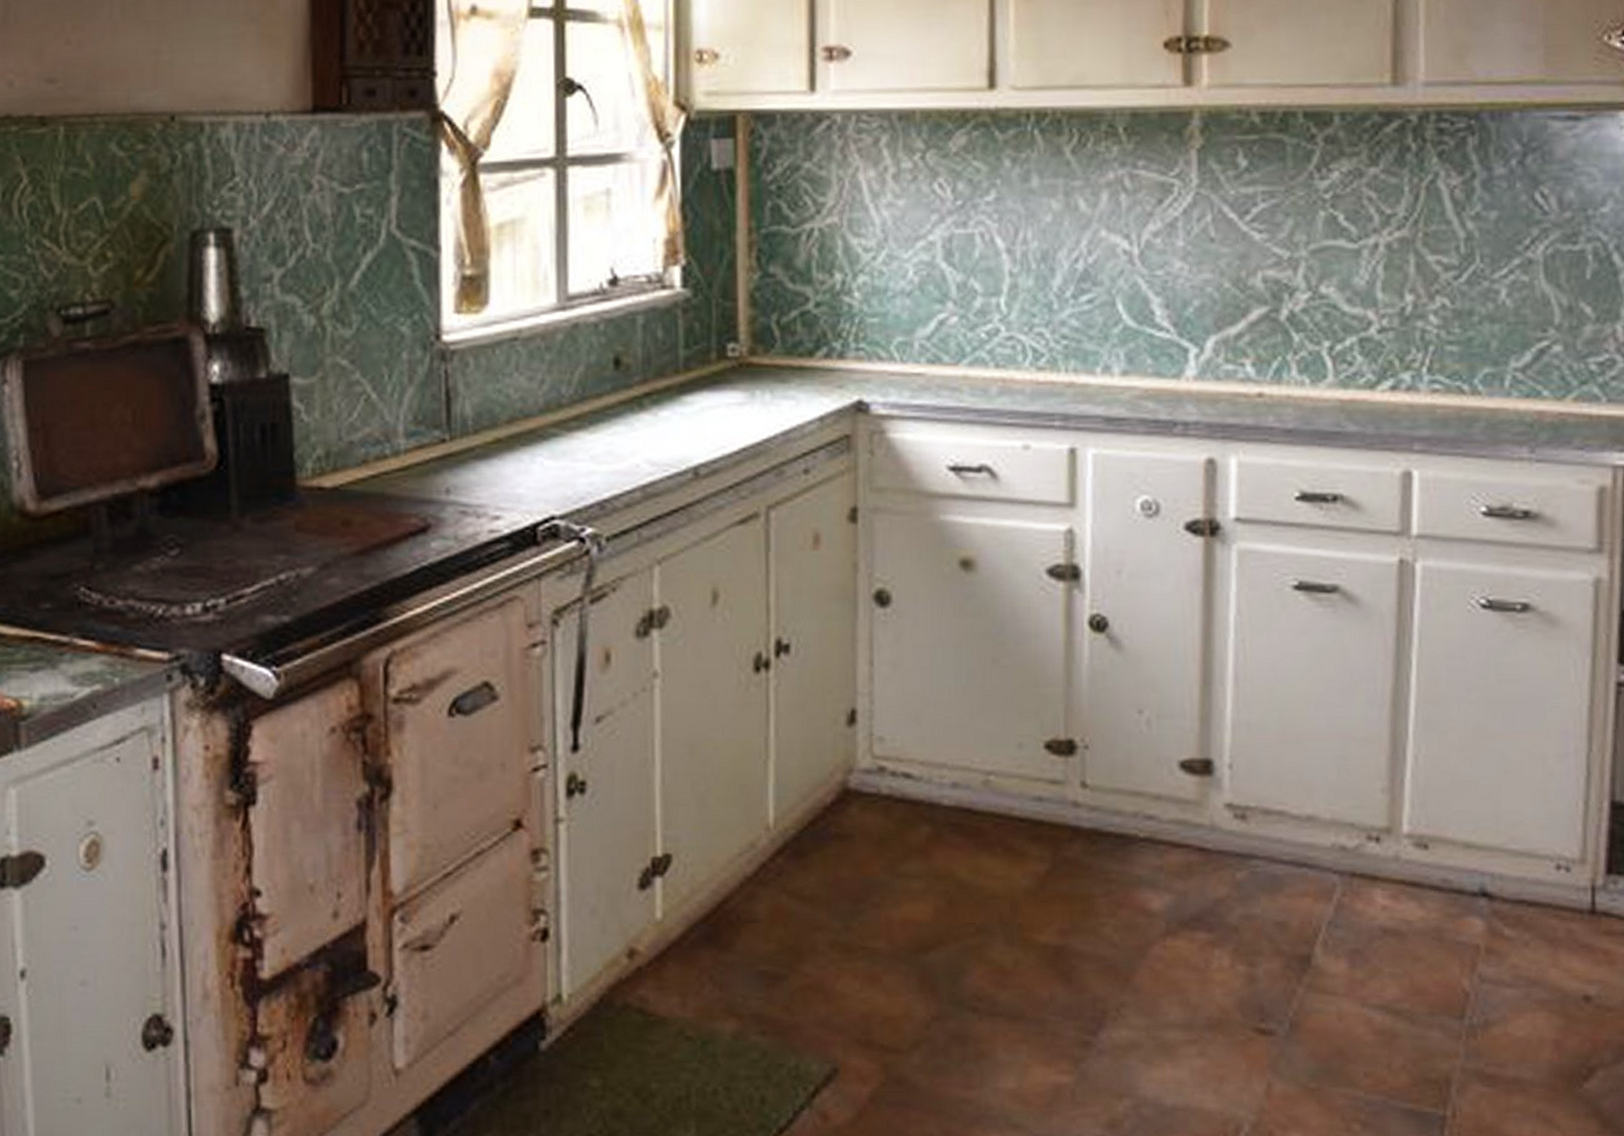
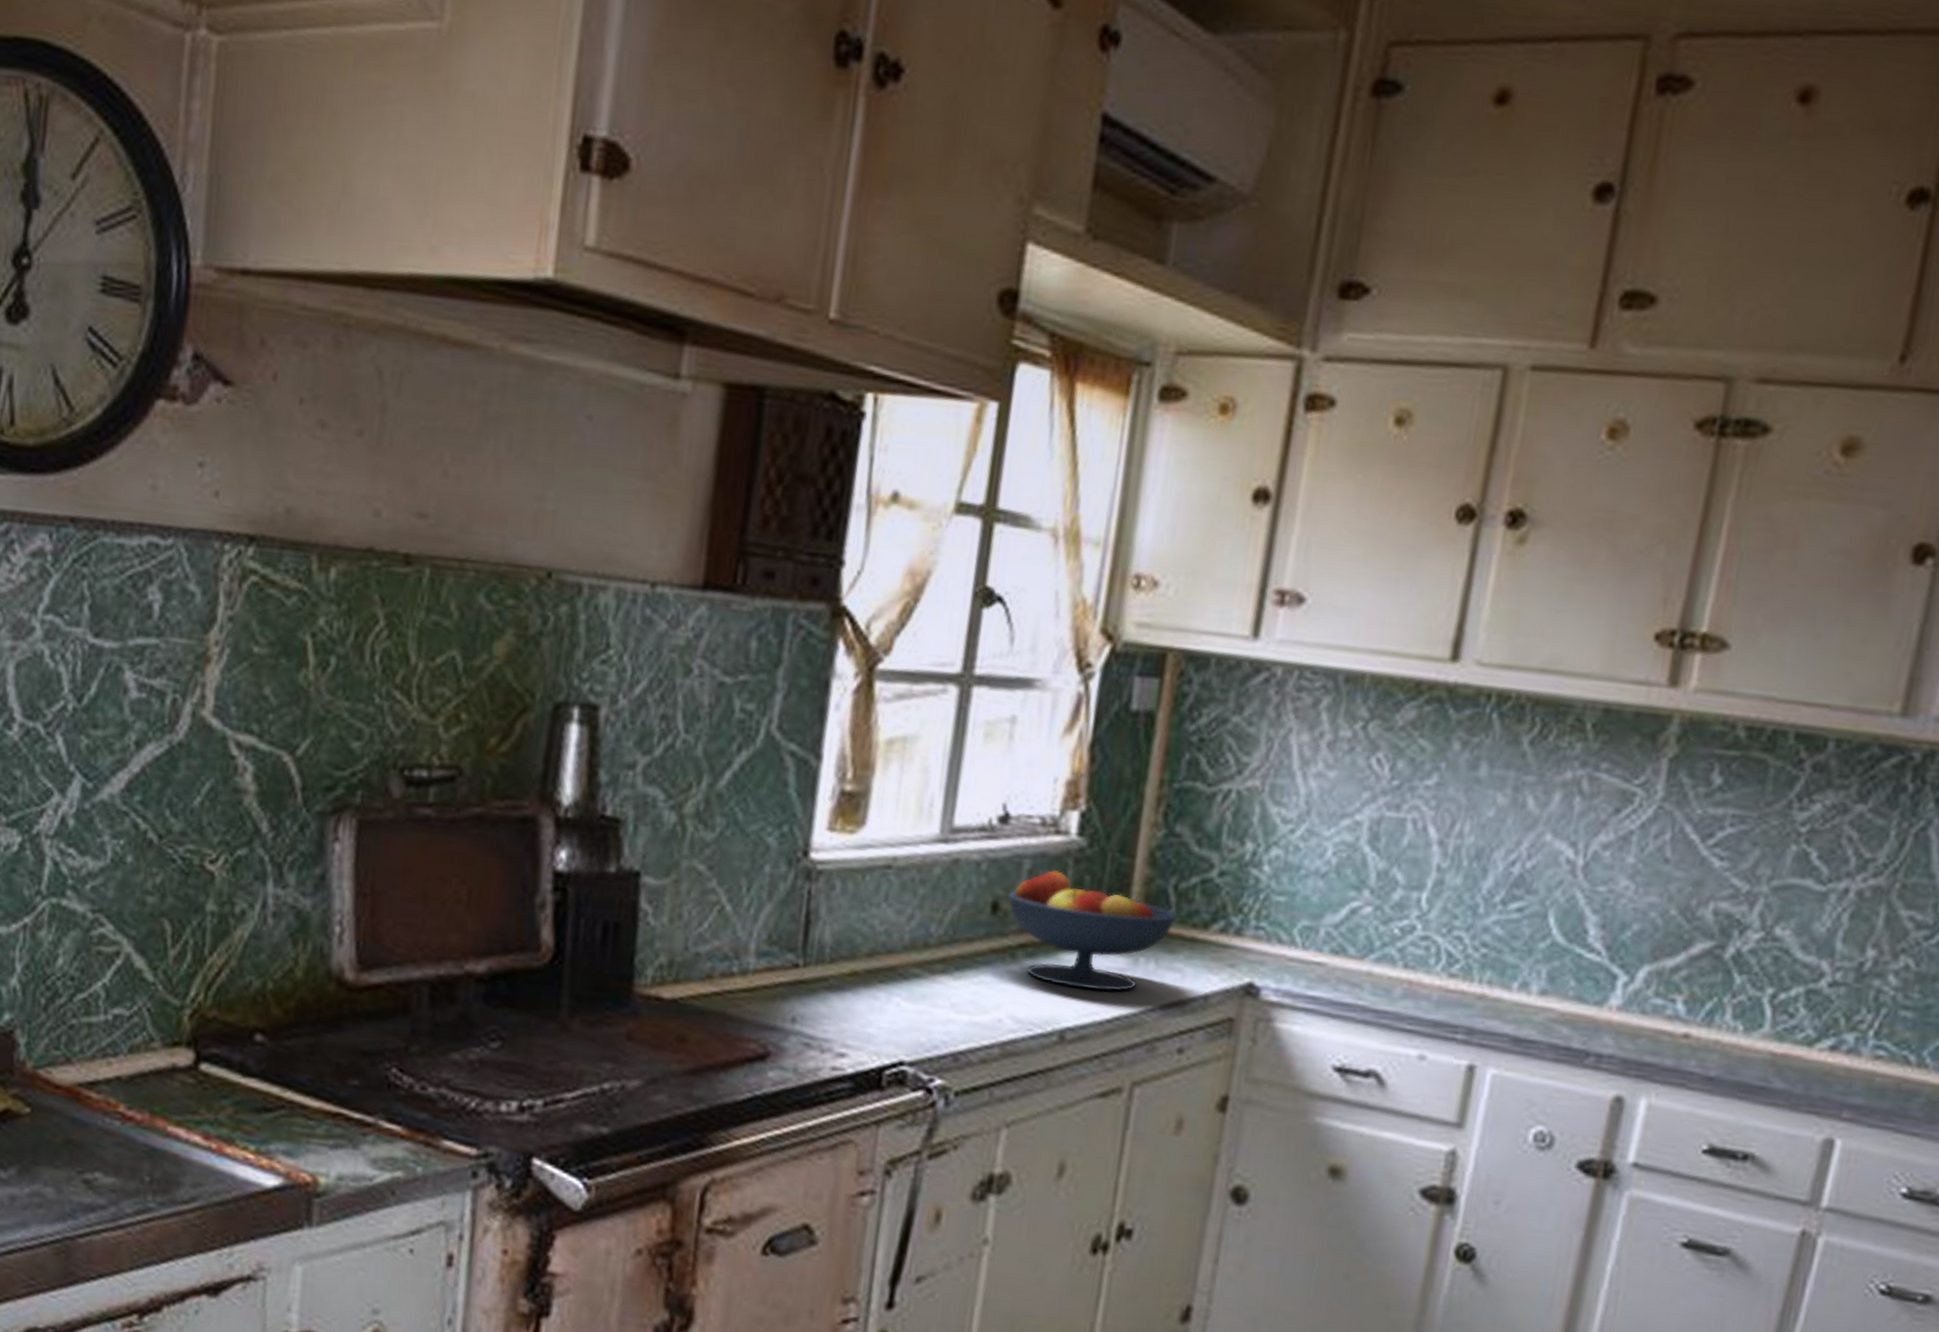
fruit bowl: none [627,322,784,426] -> present [1007,868,1178,991]

